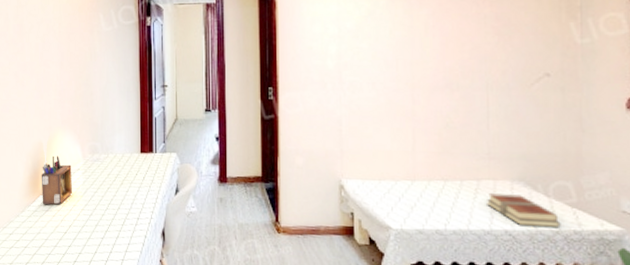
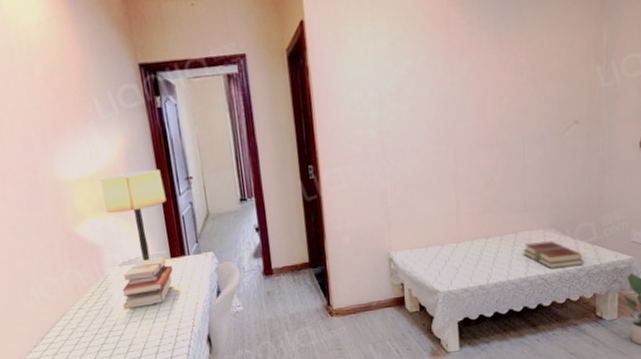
desk organizer: present [41,155,73,206] -> none [50,276,96,335]
table lamp: none [94,75,144,153] -> present [100,169,167,262]
books: none [96,151,141,193] -> present [122,257,173,309]

